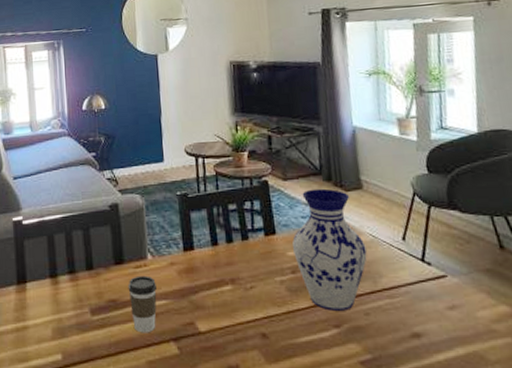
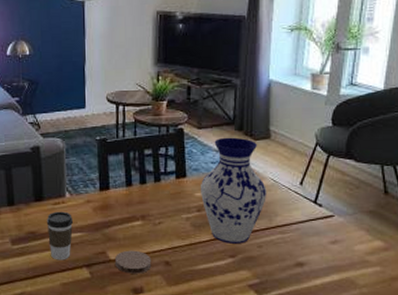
coaster: none [204,320,247,349] -> present [114,250,152,274]

